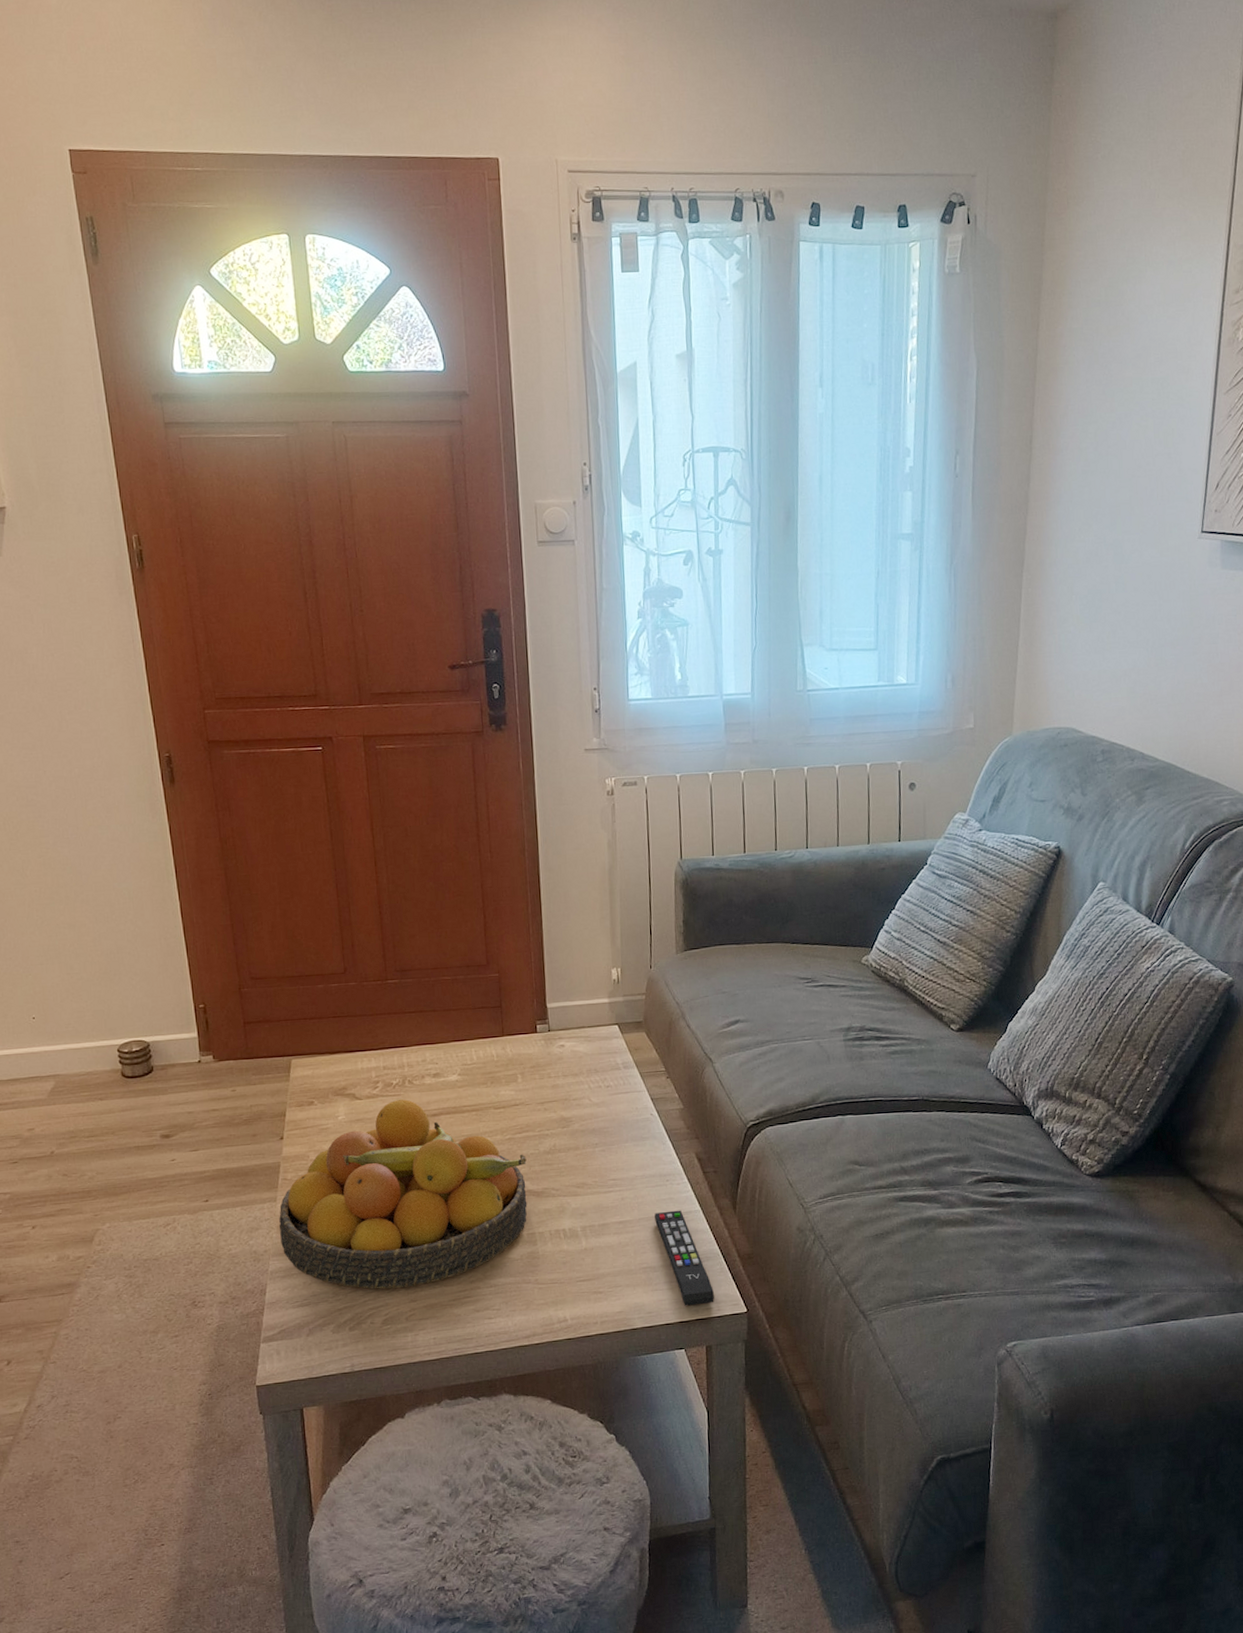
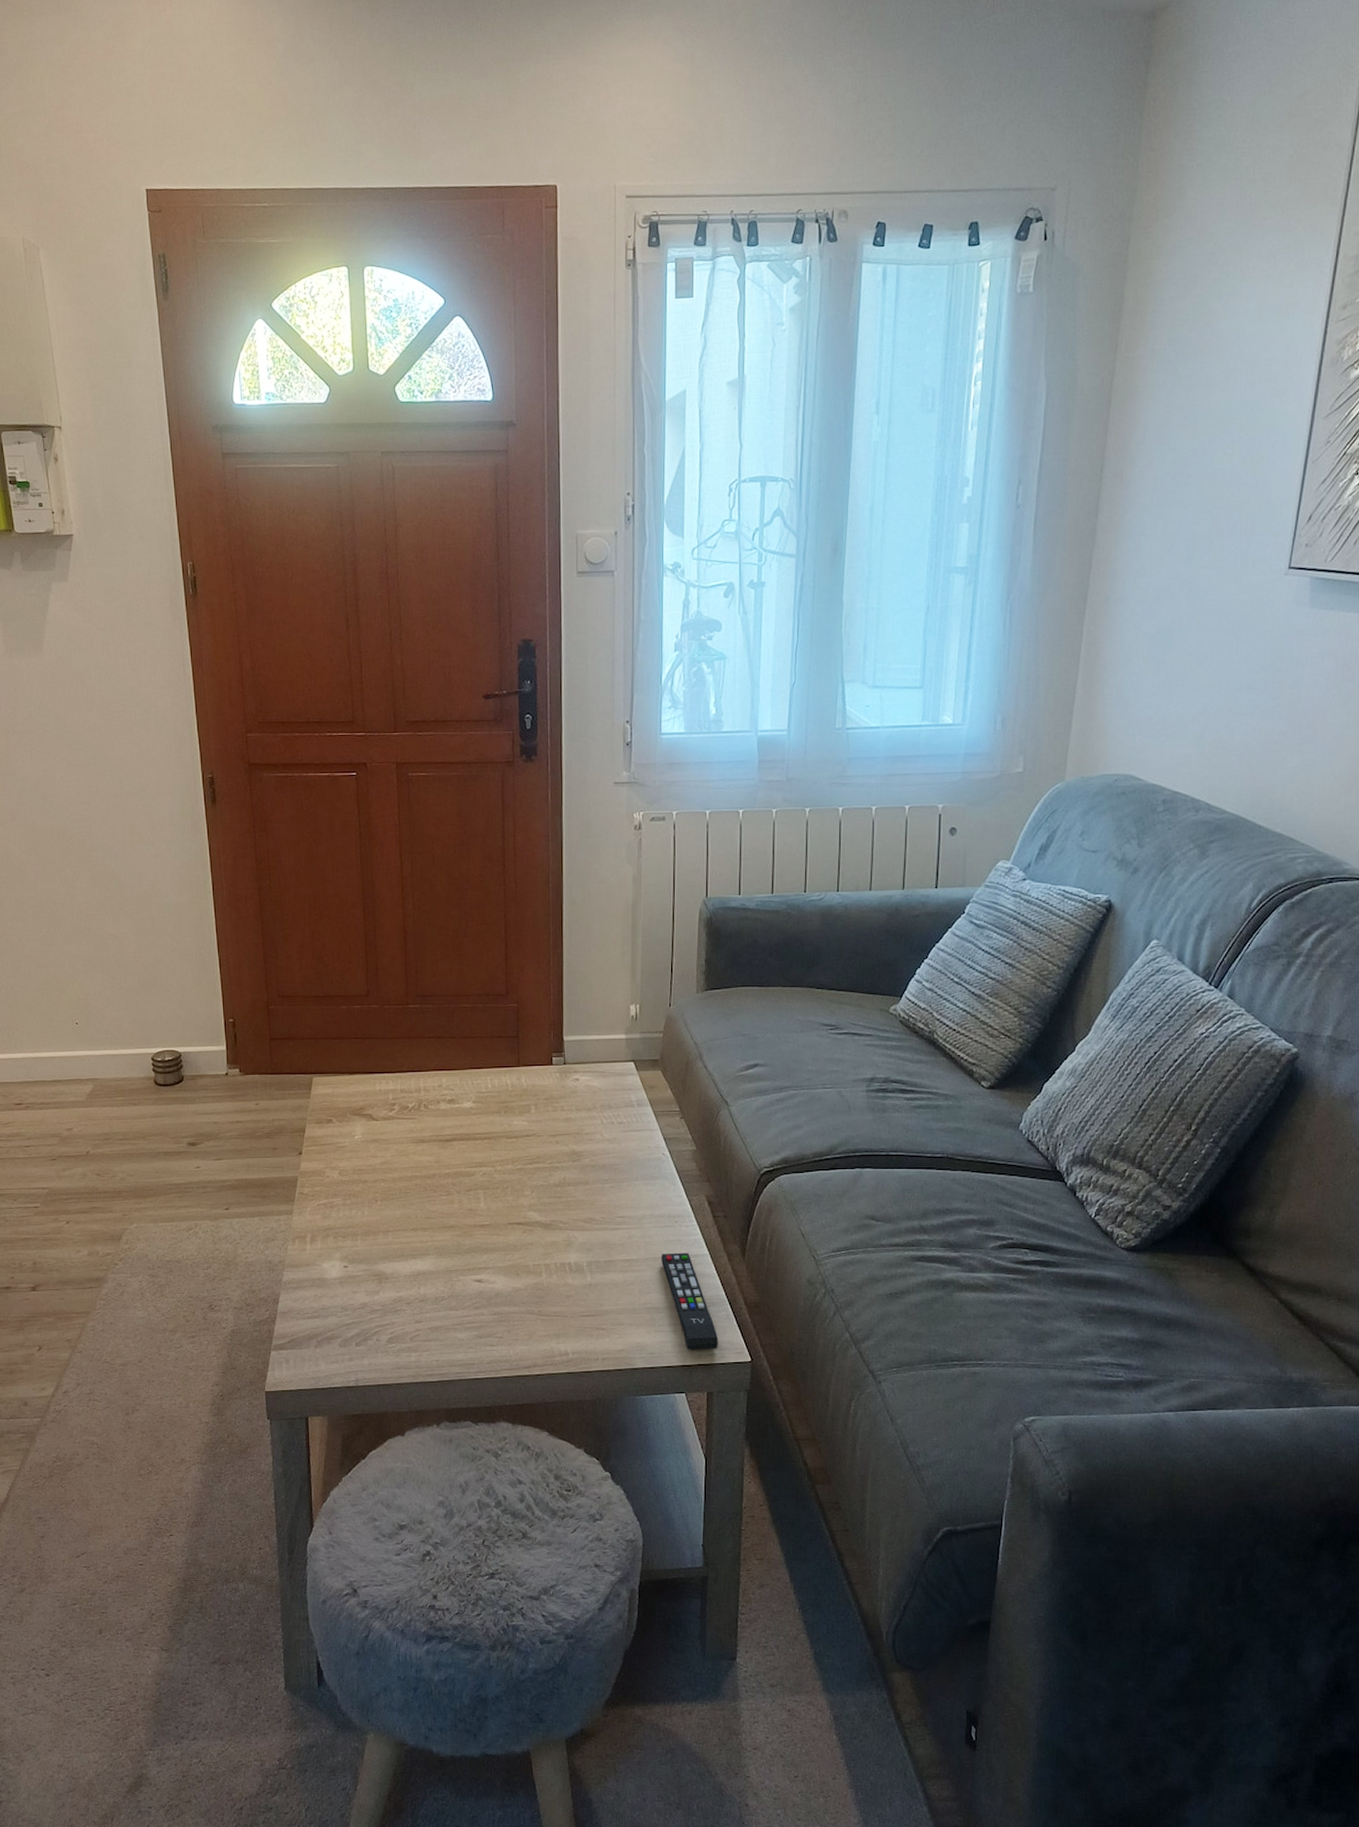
fruit bowl: present [279,1099,527,1290] -> none [294,1123,536,1309]

